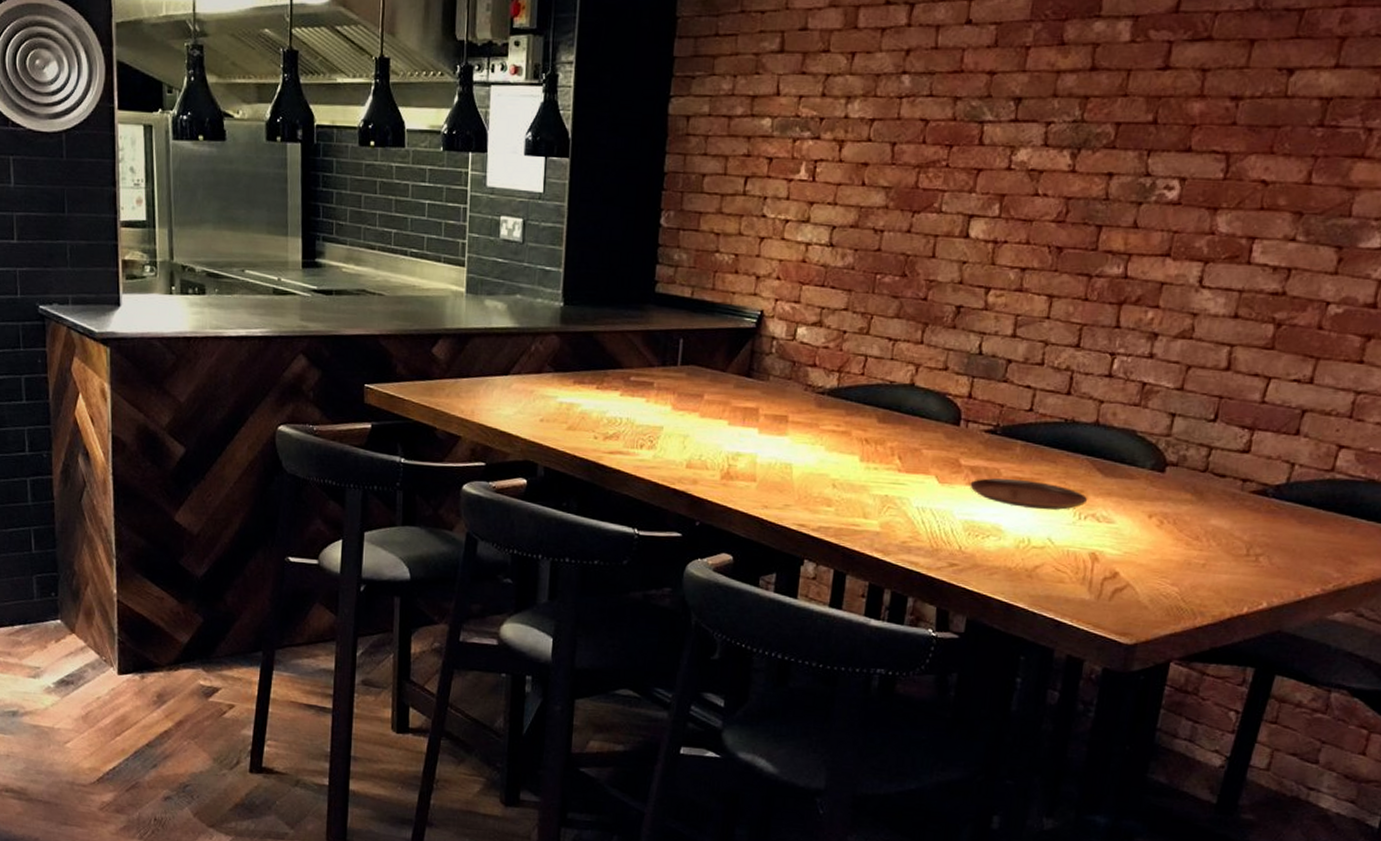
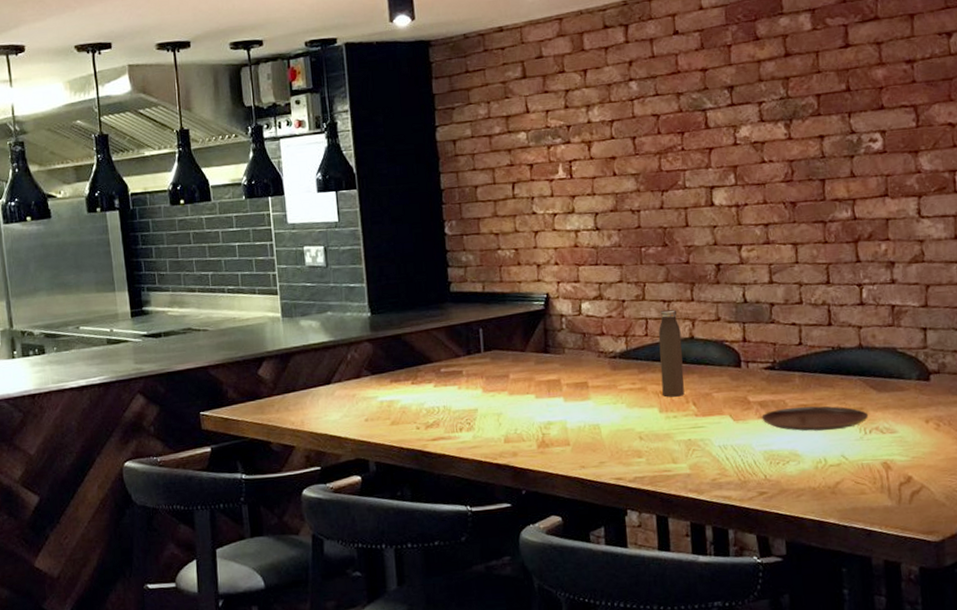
water bottle: none [867,349,902,447] -> present [658,309,685,397]

